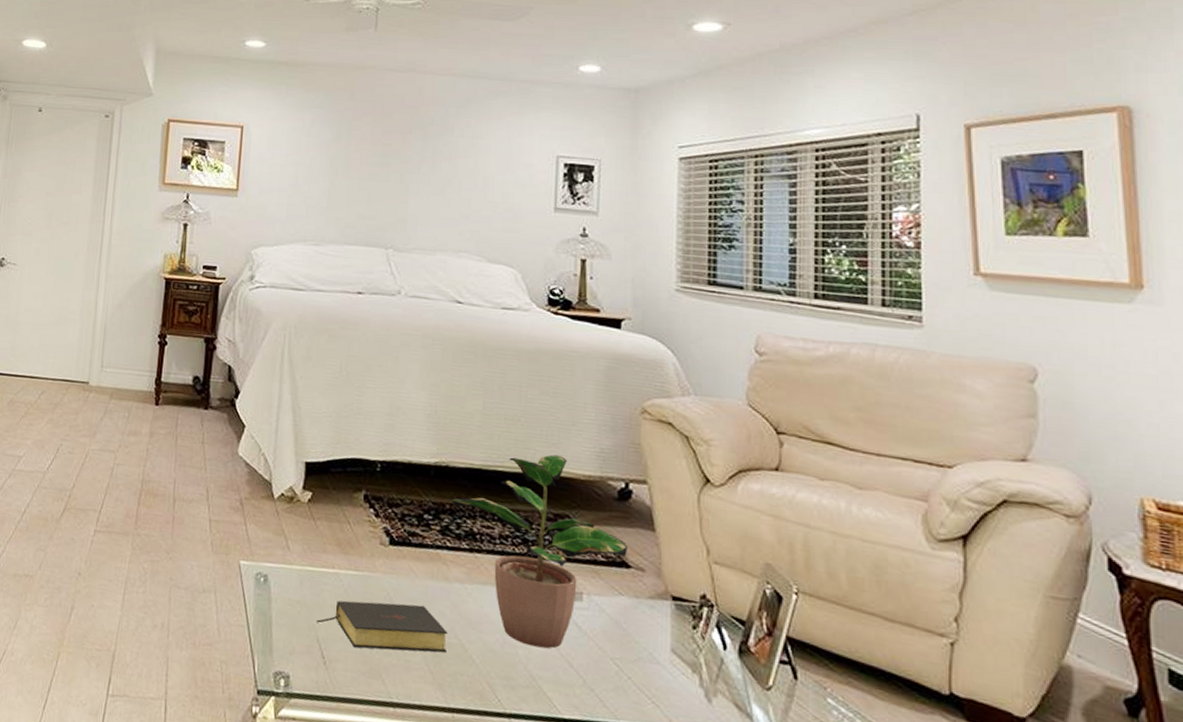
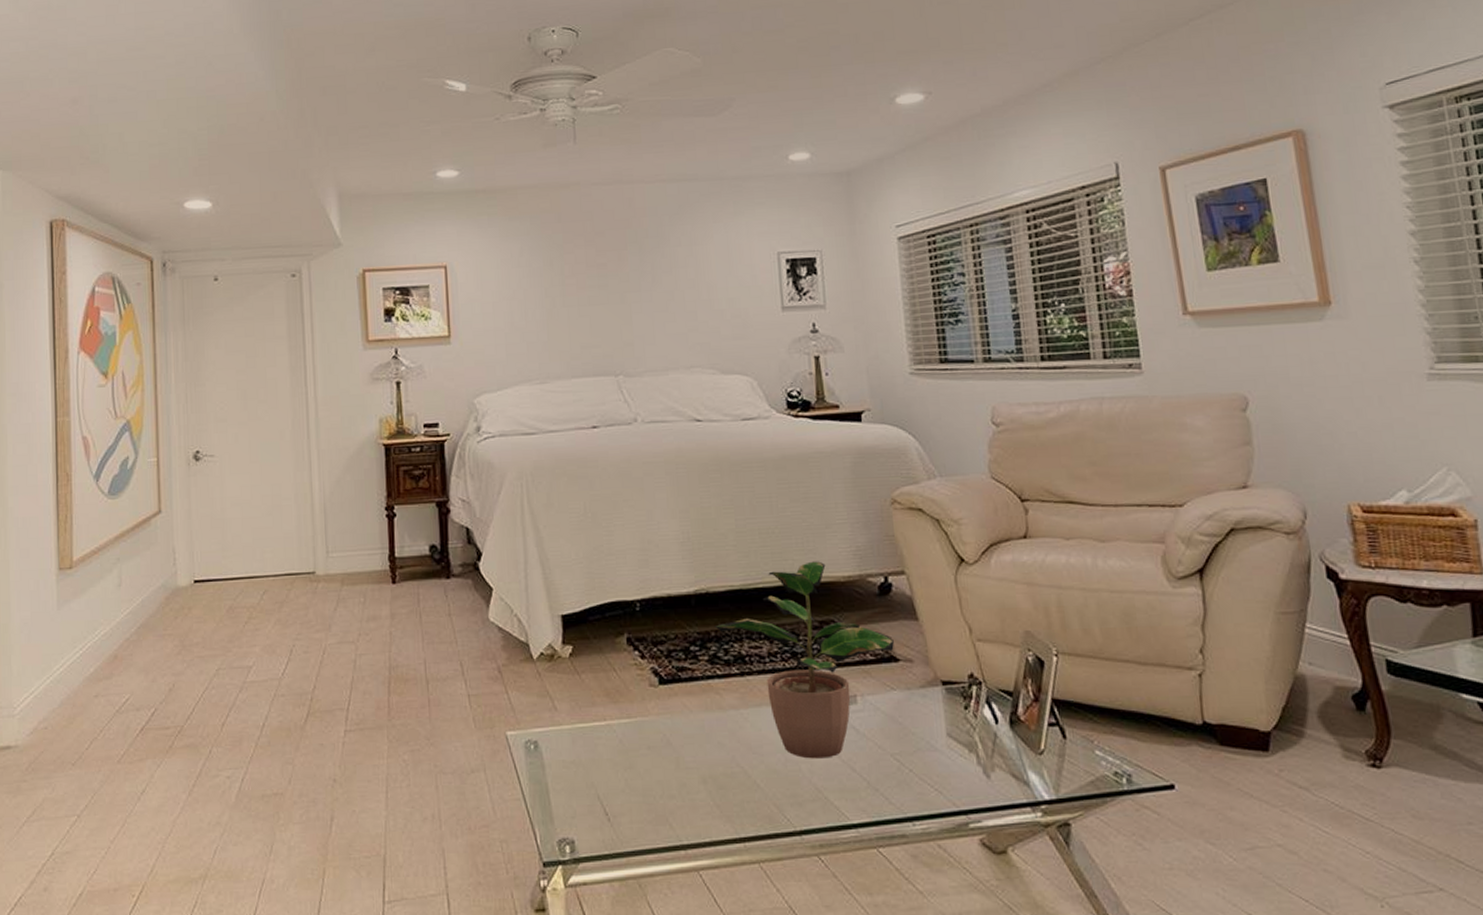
bible: present [316,600,447,653] -> none [594,740,730,798]

